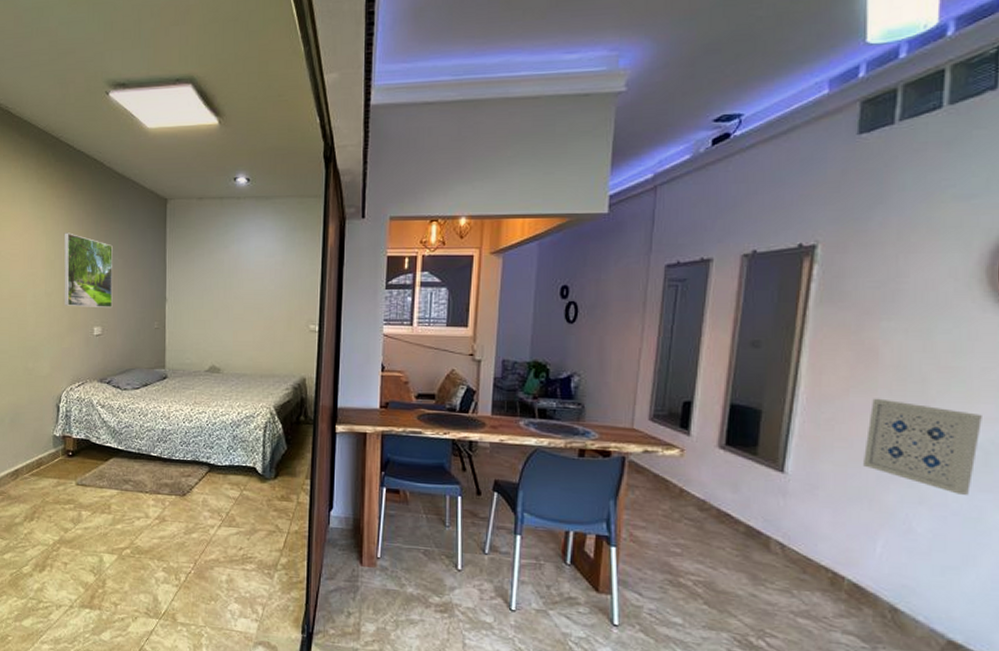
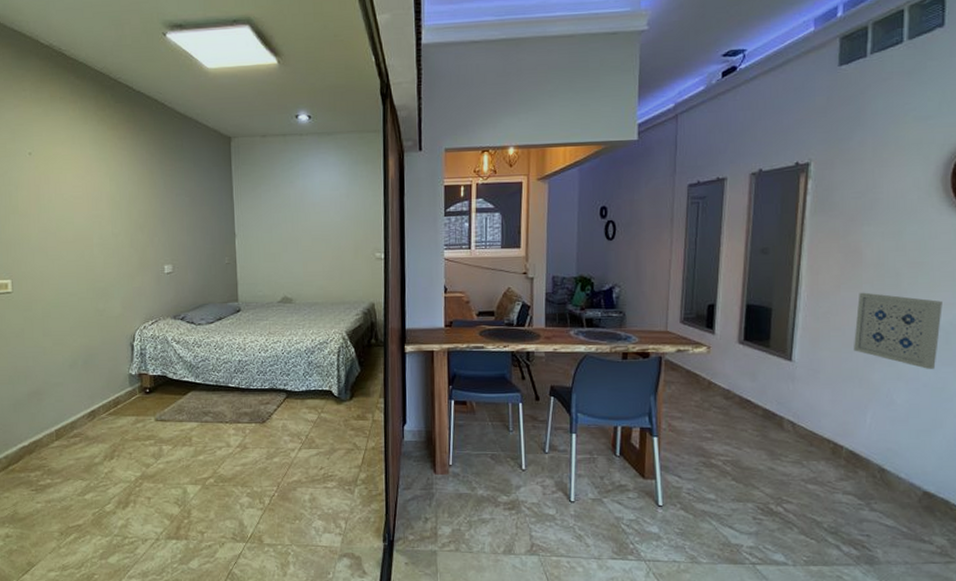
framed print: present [64,233,113,307] -> none [128,173,182,246]

